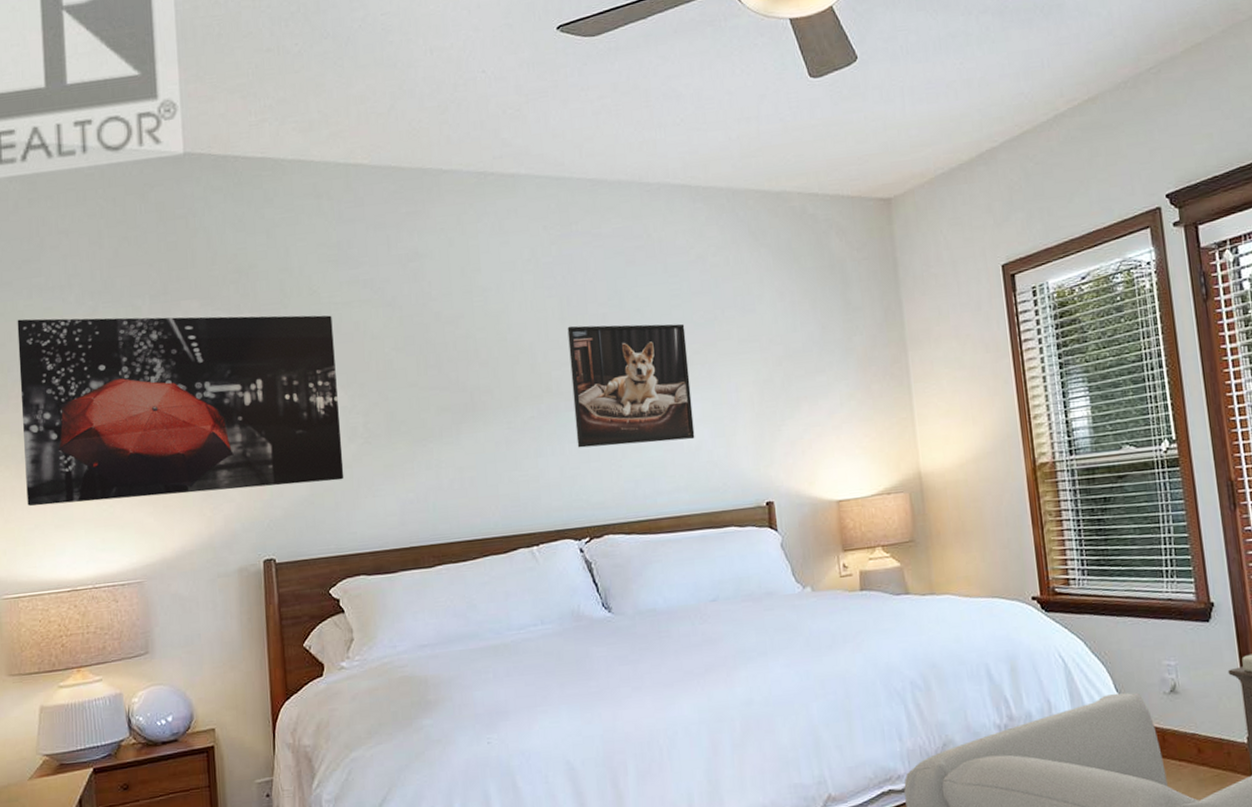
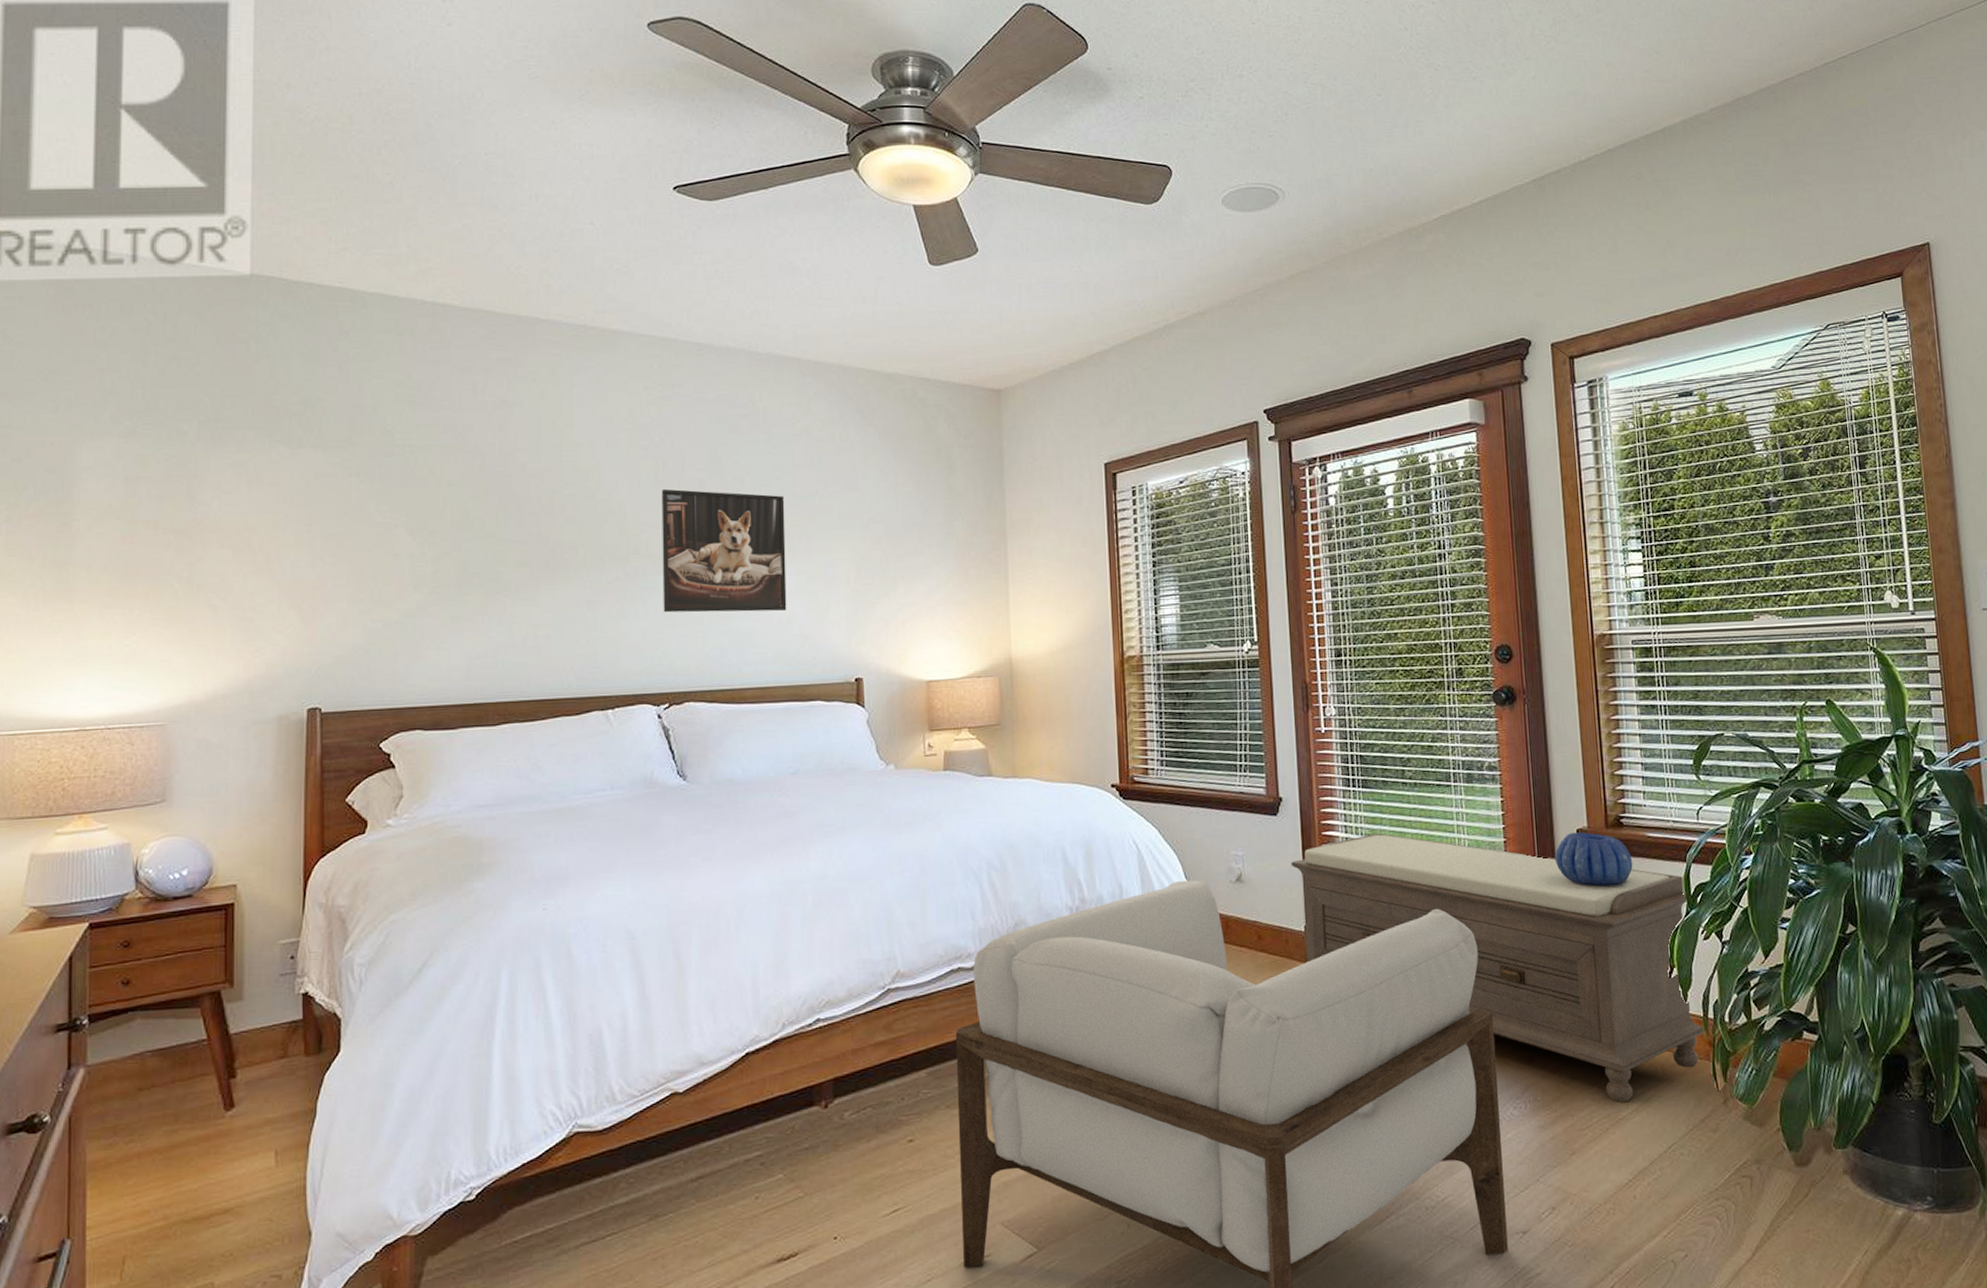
wall art: present [17,315,344,507] -> none [34,434,406,637]

